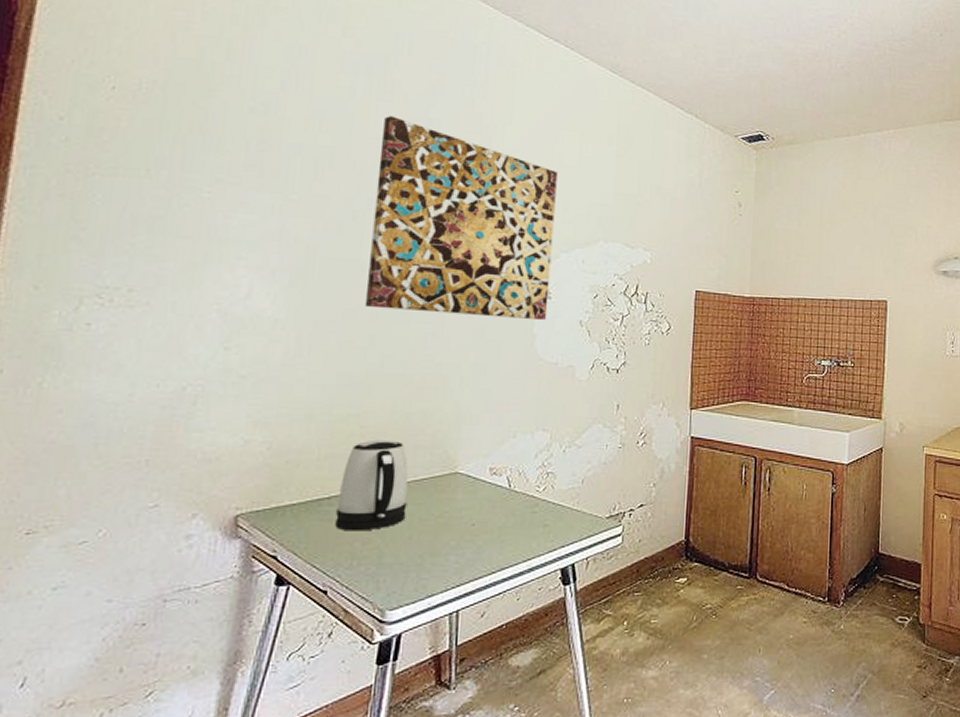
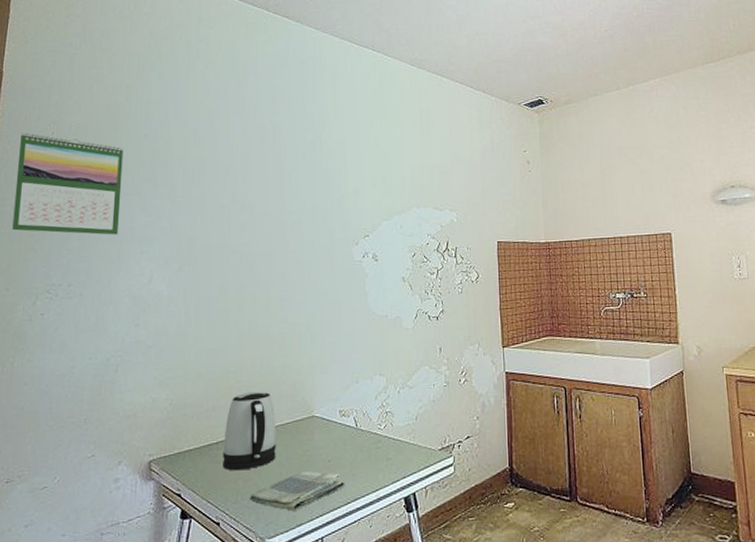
calendar: none [46,81,219,232] -> present [12,133,124,235]
wall art: present [364,116,558,321] -> none [234,126,376,282]
dish towel: none [369,536,491,580] -> present [250,471,345,511]

